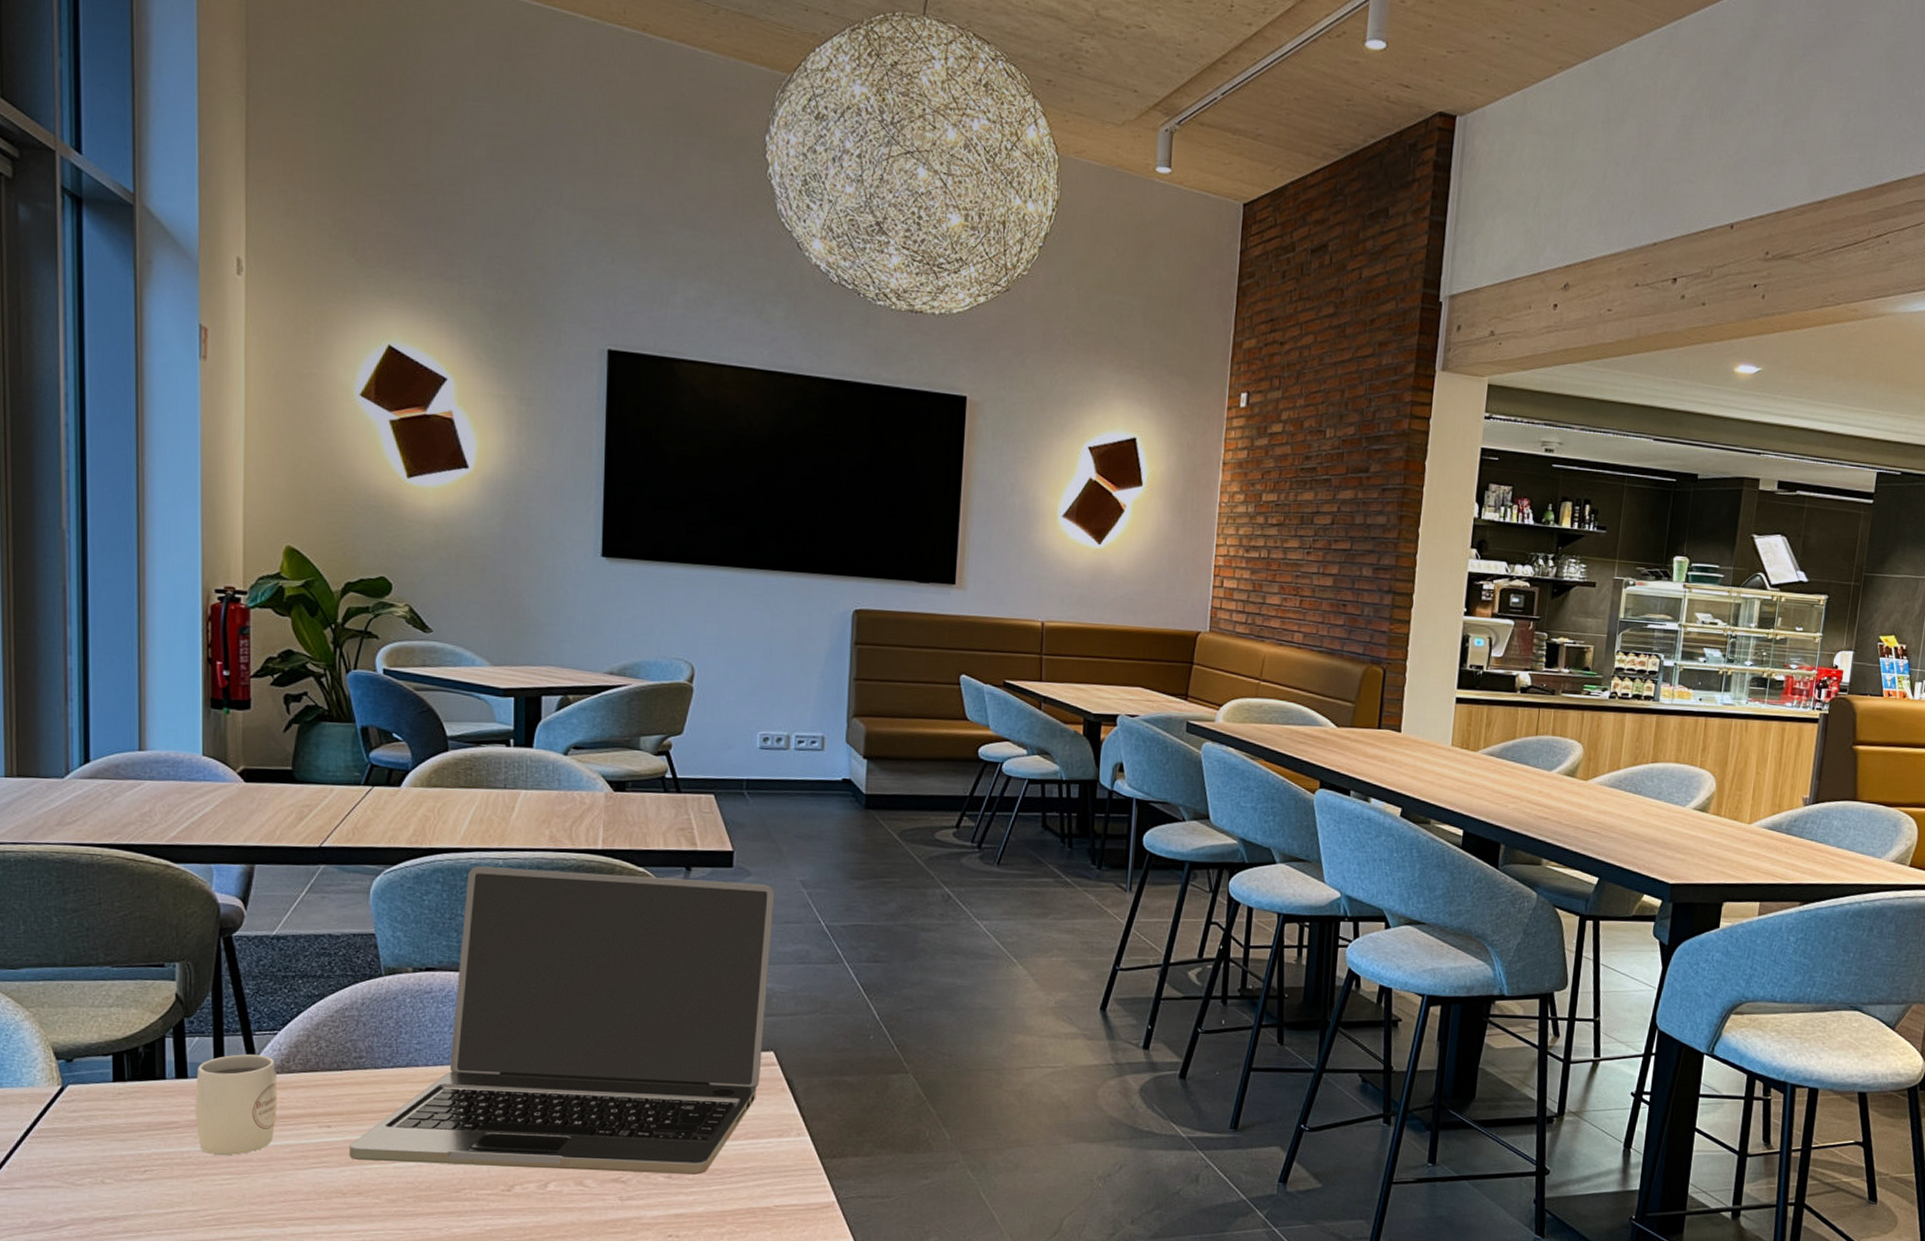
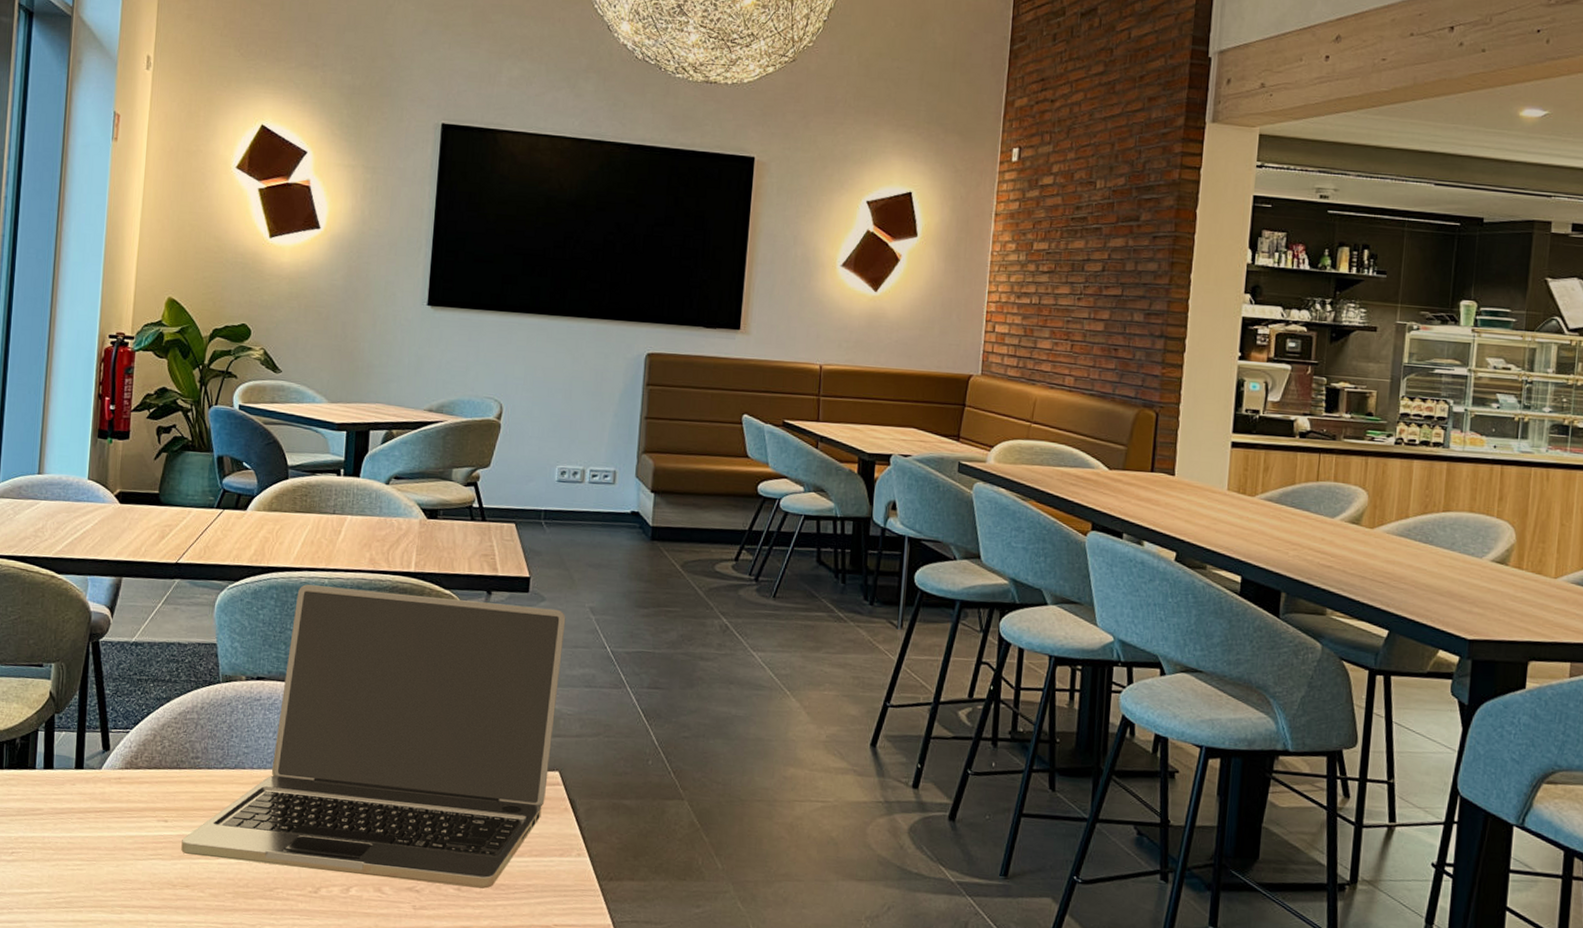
mug: present [195,1054,278,1155] -> none [56,749,127,843]

